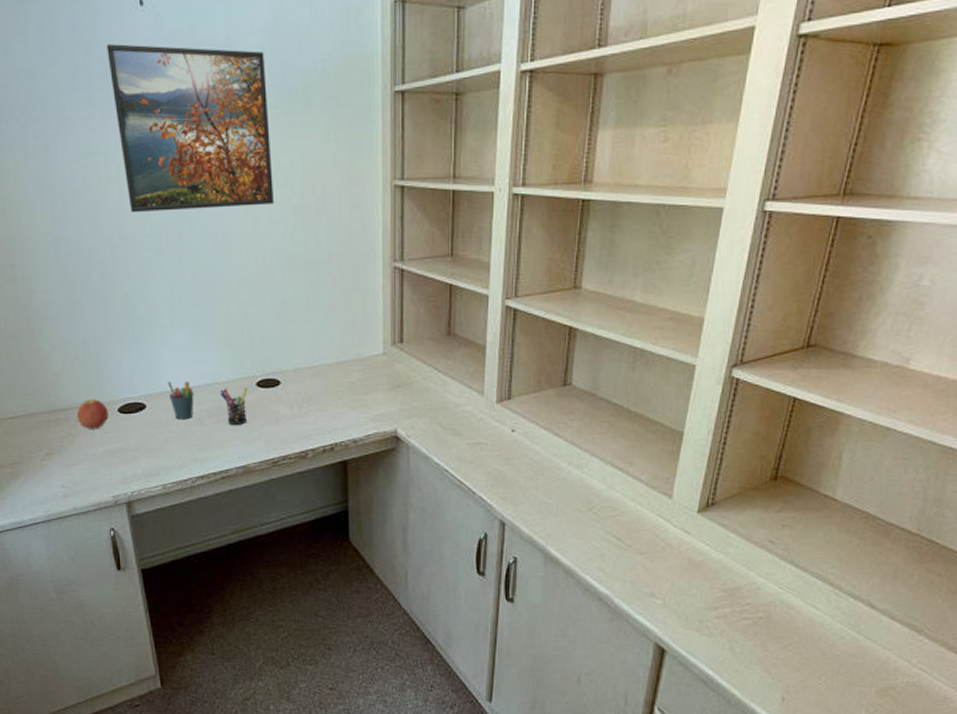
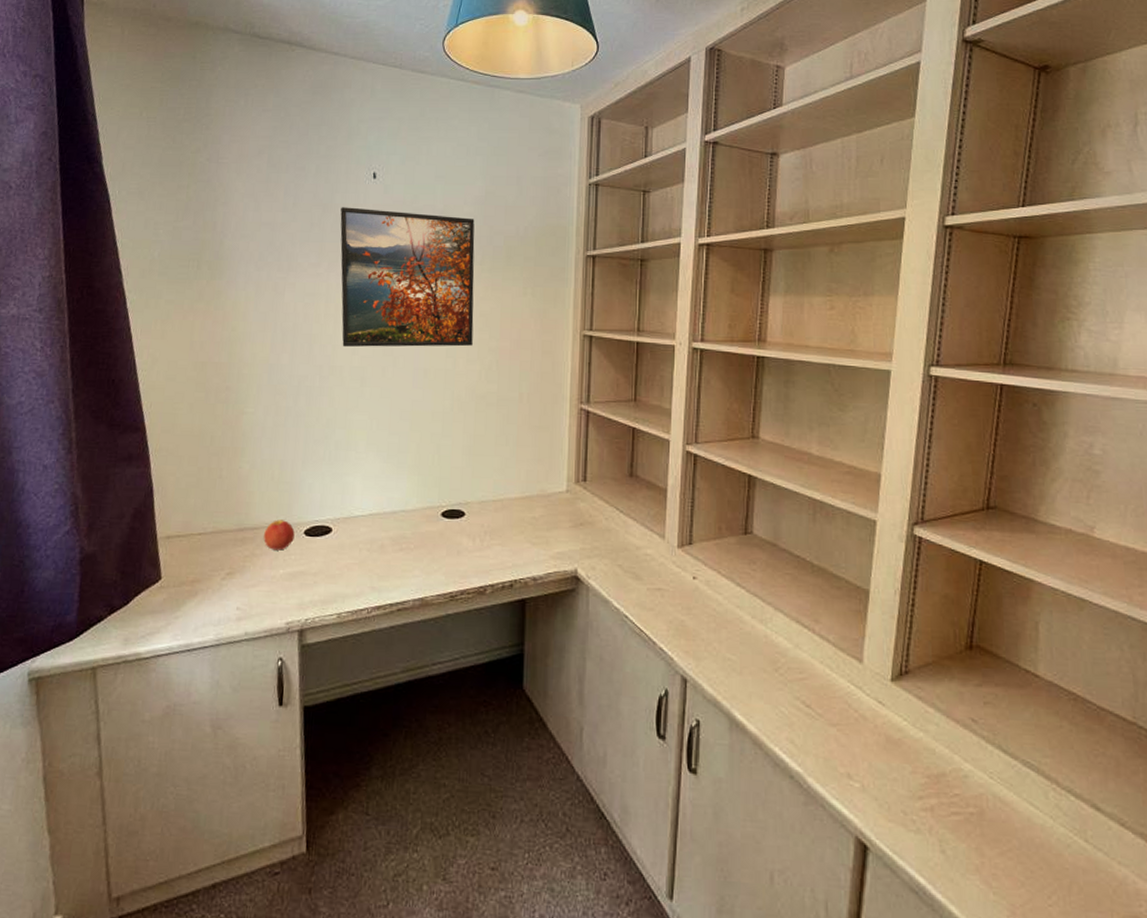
pen holder: present [167,381,194,420] -> none [355,507,380,546]
pen holder: present [220,387,248,425] -> none [405,516,433,555]

